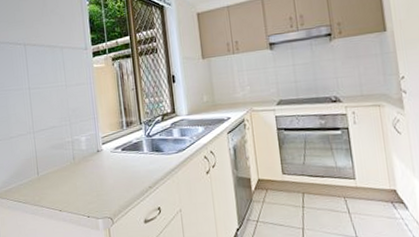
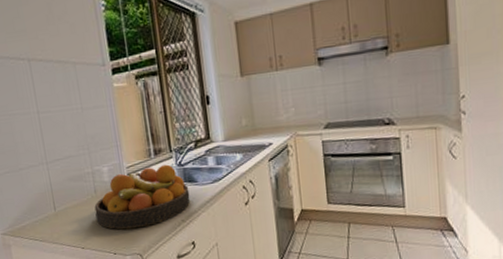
fruit bowl: none [72,135,157,194] -> present [94,164,190,230]

